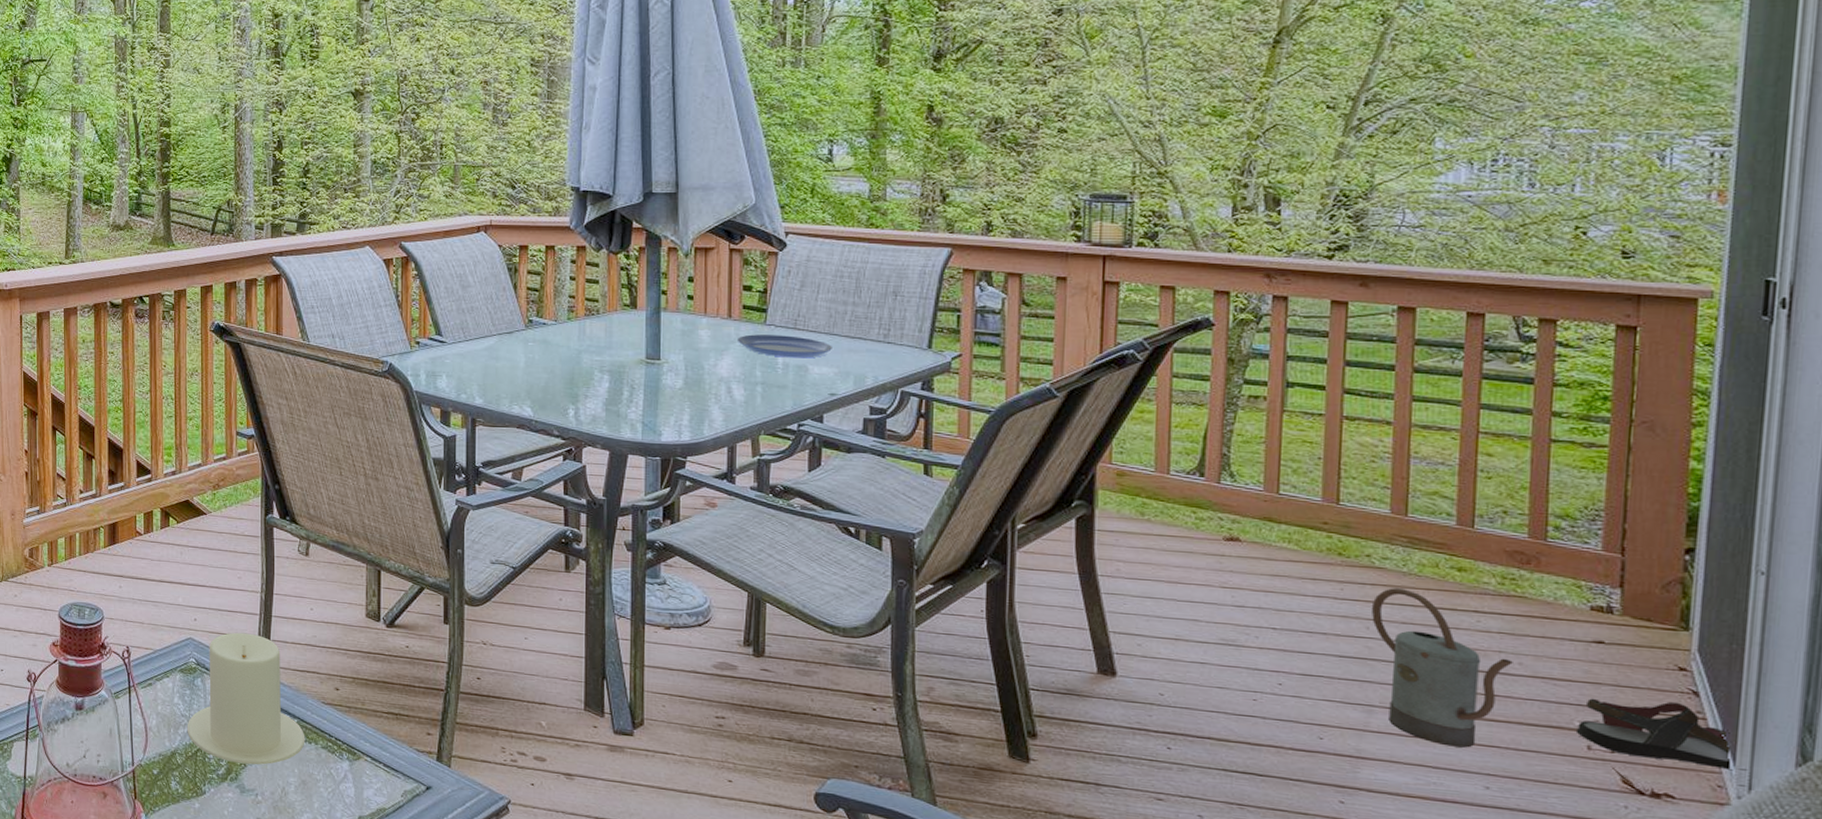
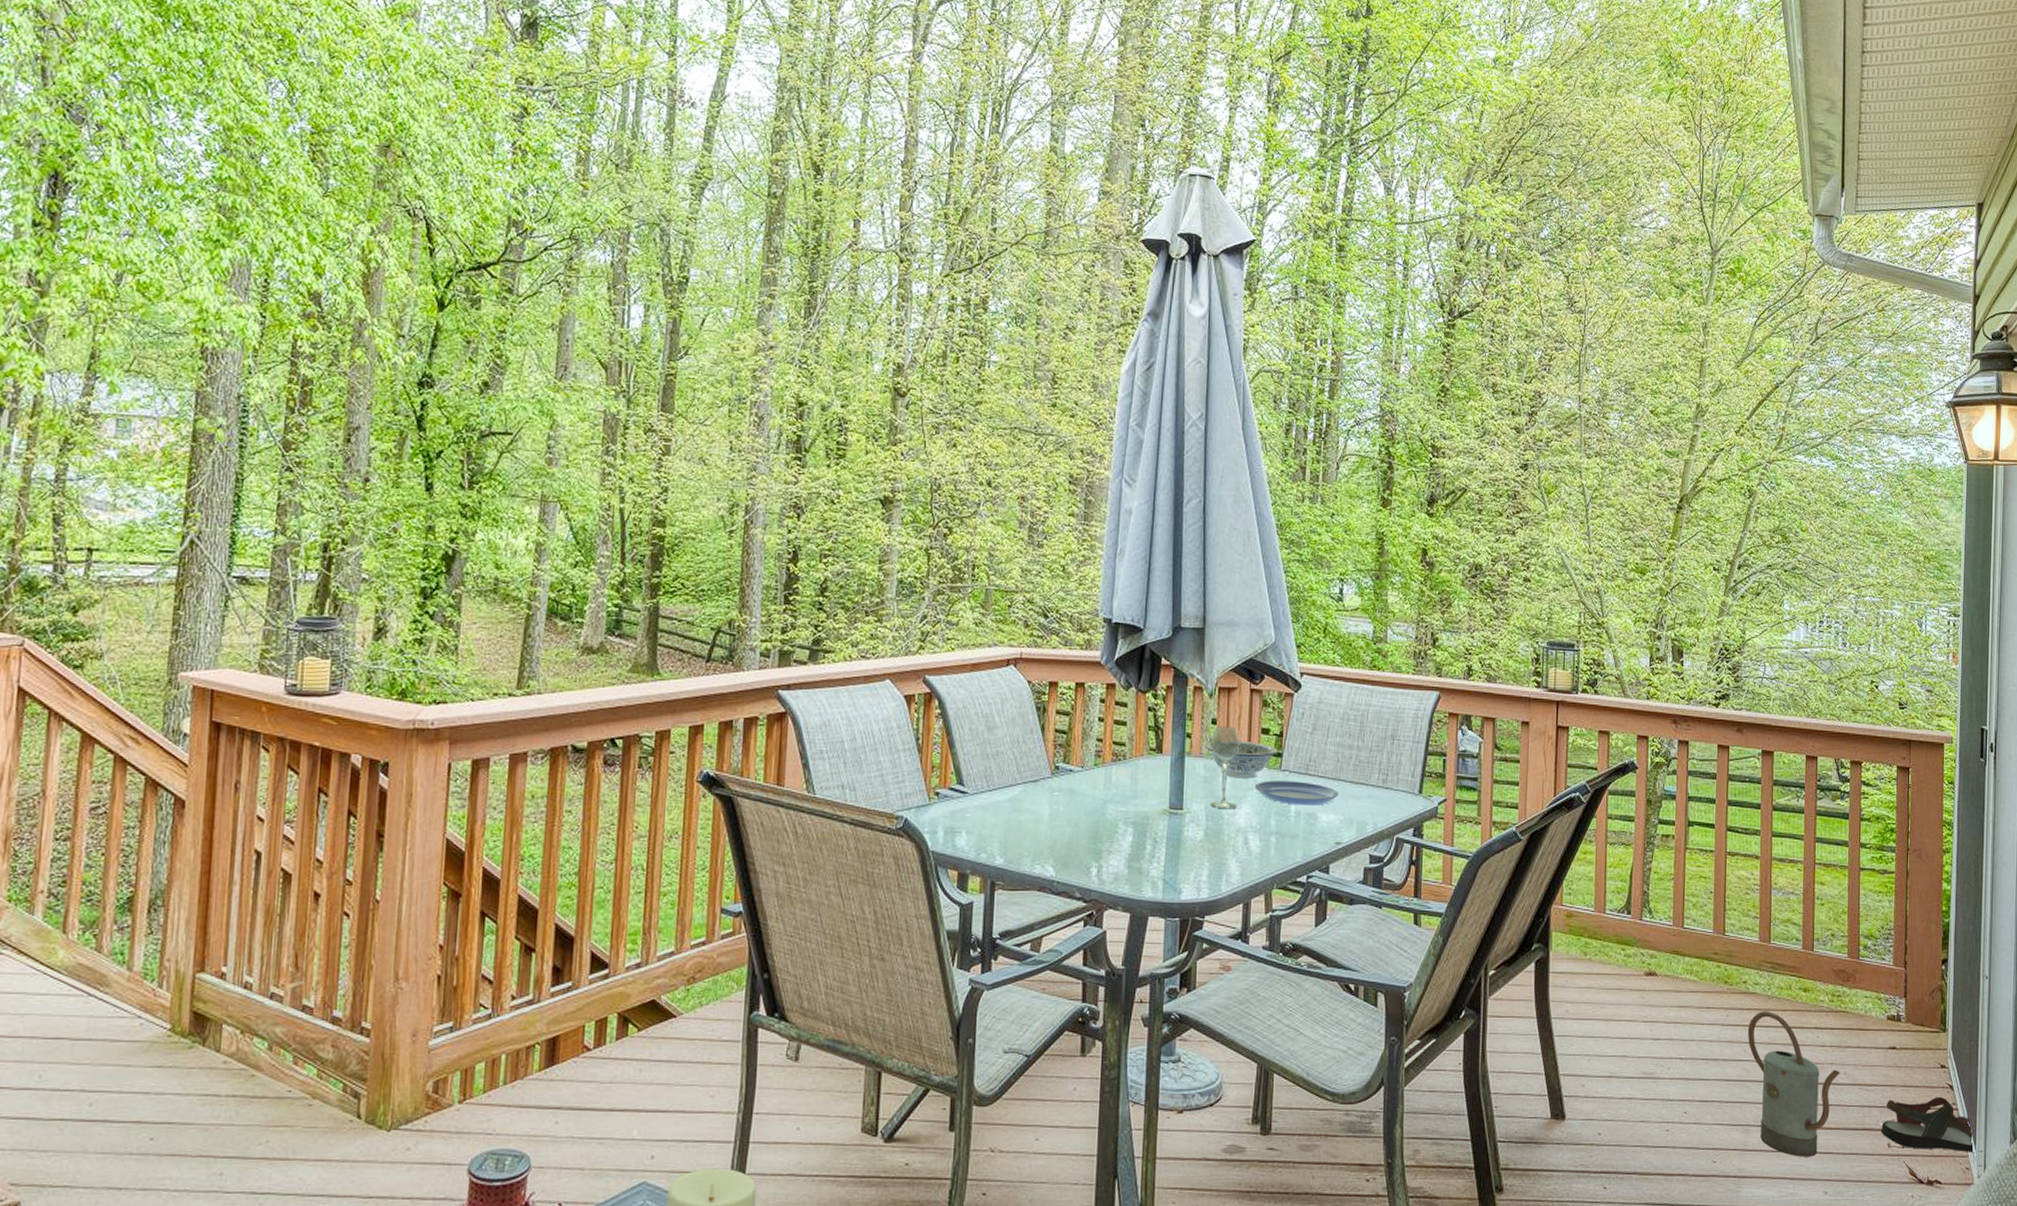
bowl: none [680,297,763,333] -> present [1204,740,1279,779]
wineglass: none [688,283,720,361] -> present [1210,726,1240,809]

